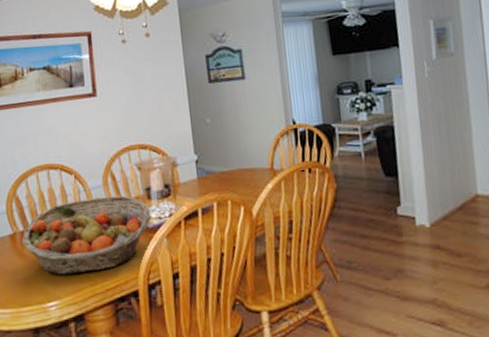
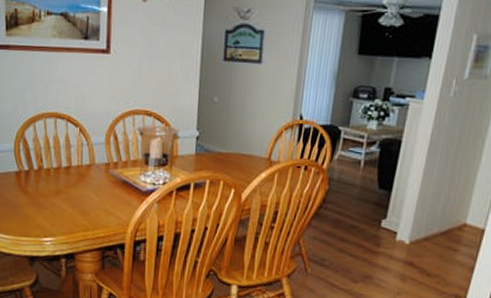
fruit basket: present [21,195,152,276] -> none [25,152,146,220]

